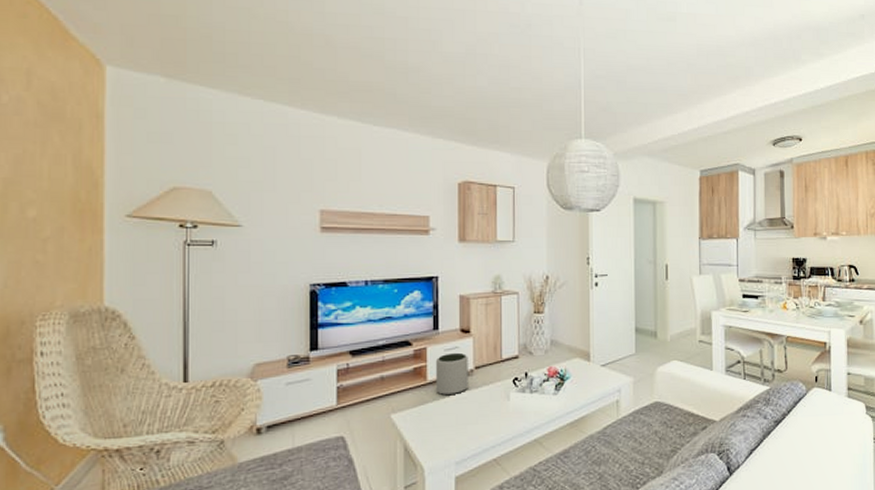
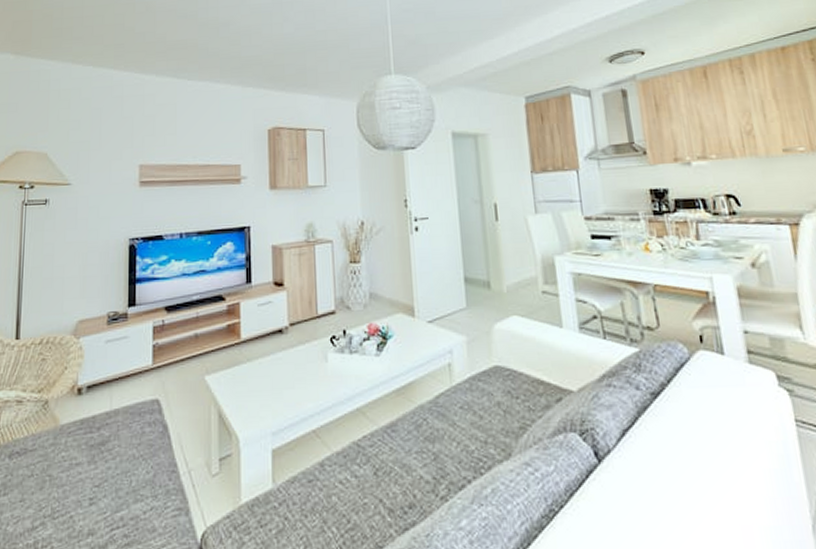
plant pot: present [435,352,468,396] -> none [249,307,283,356]

